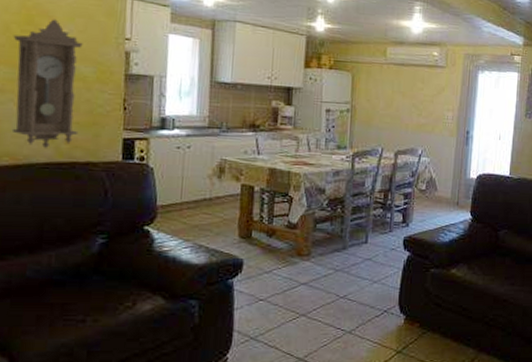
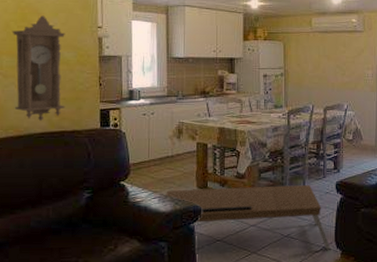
coffee table: none [197,238,394,314] -> present [163,185,331,250]

